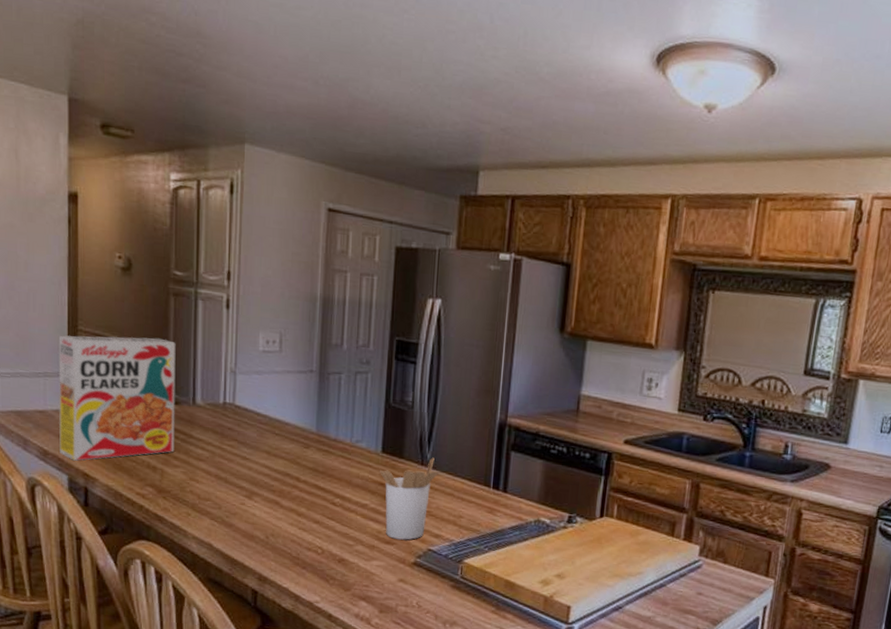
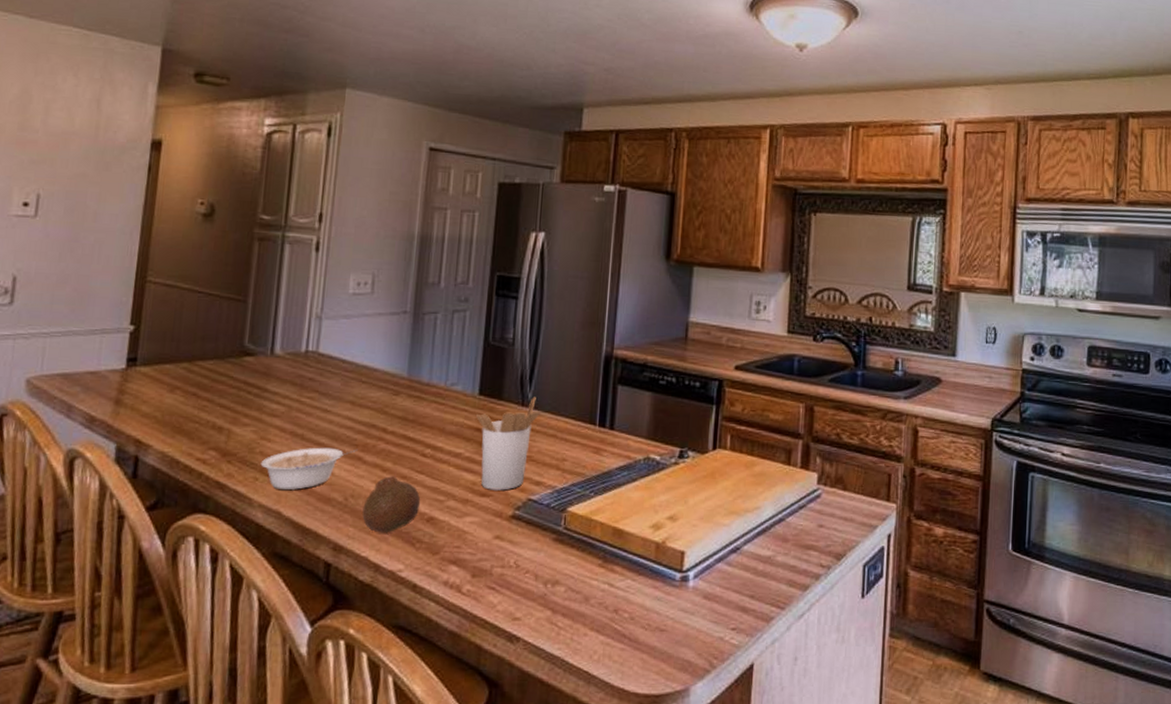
cereal box: present [58,335,176,461] -> none [109,285,257,426]
legume: none [191,490,275,526] -> present [260,447,358,490]
fruit: none [282,520,333,570] -> present [362,476,421,534]

